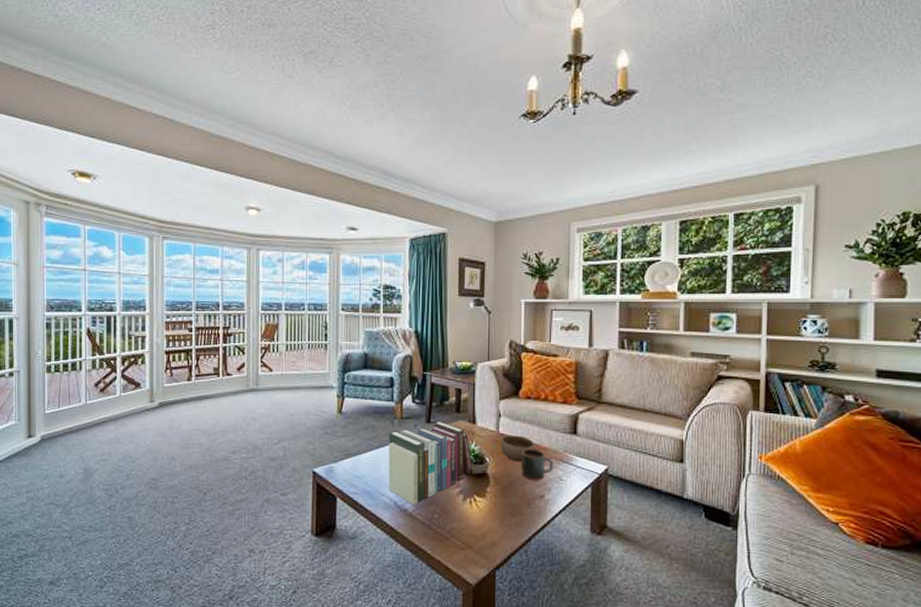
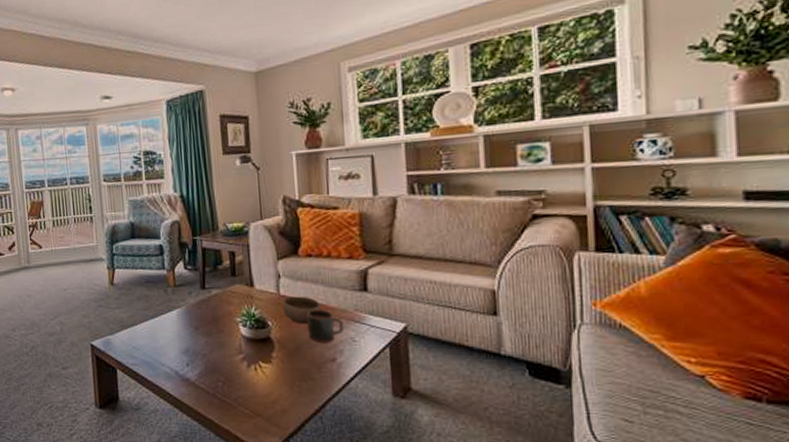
books: present [388,420,473,505] -> none [163,286,255,374]

